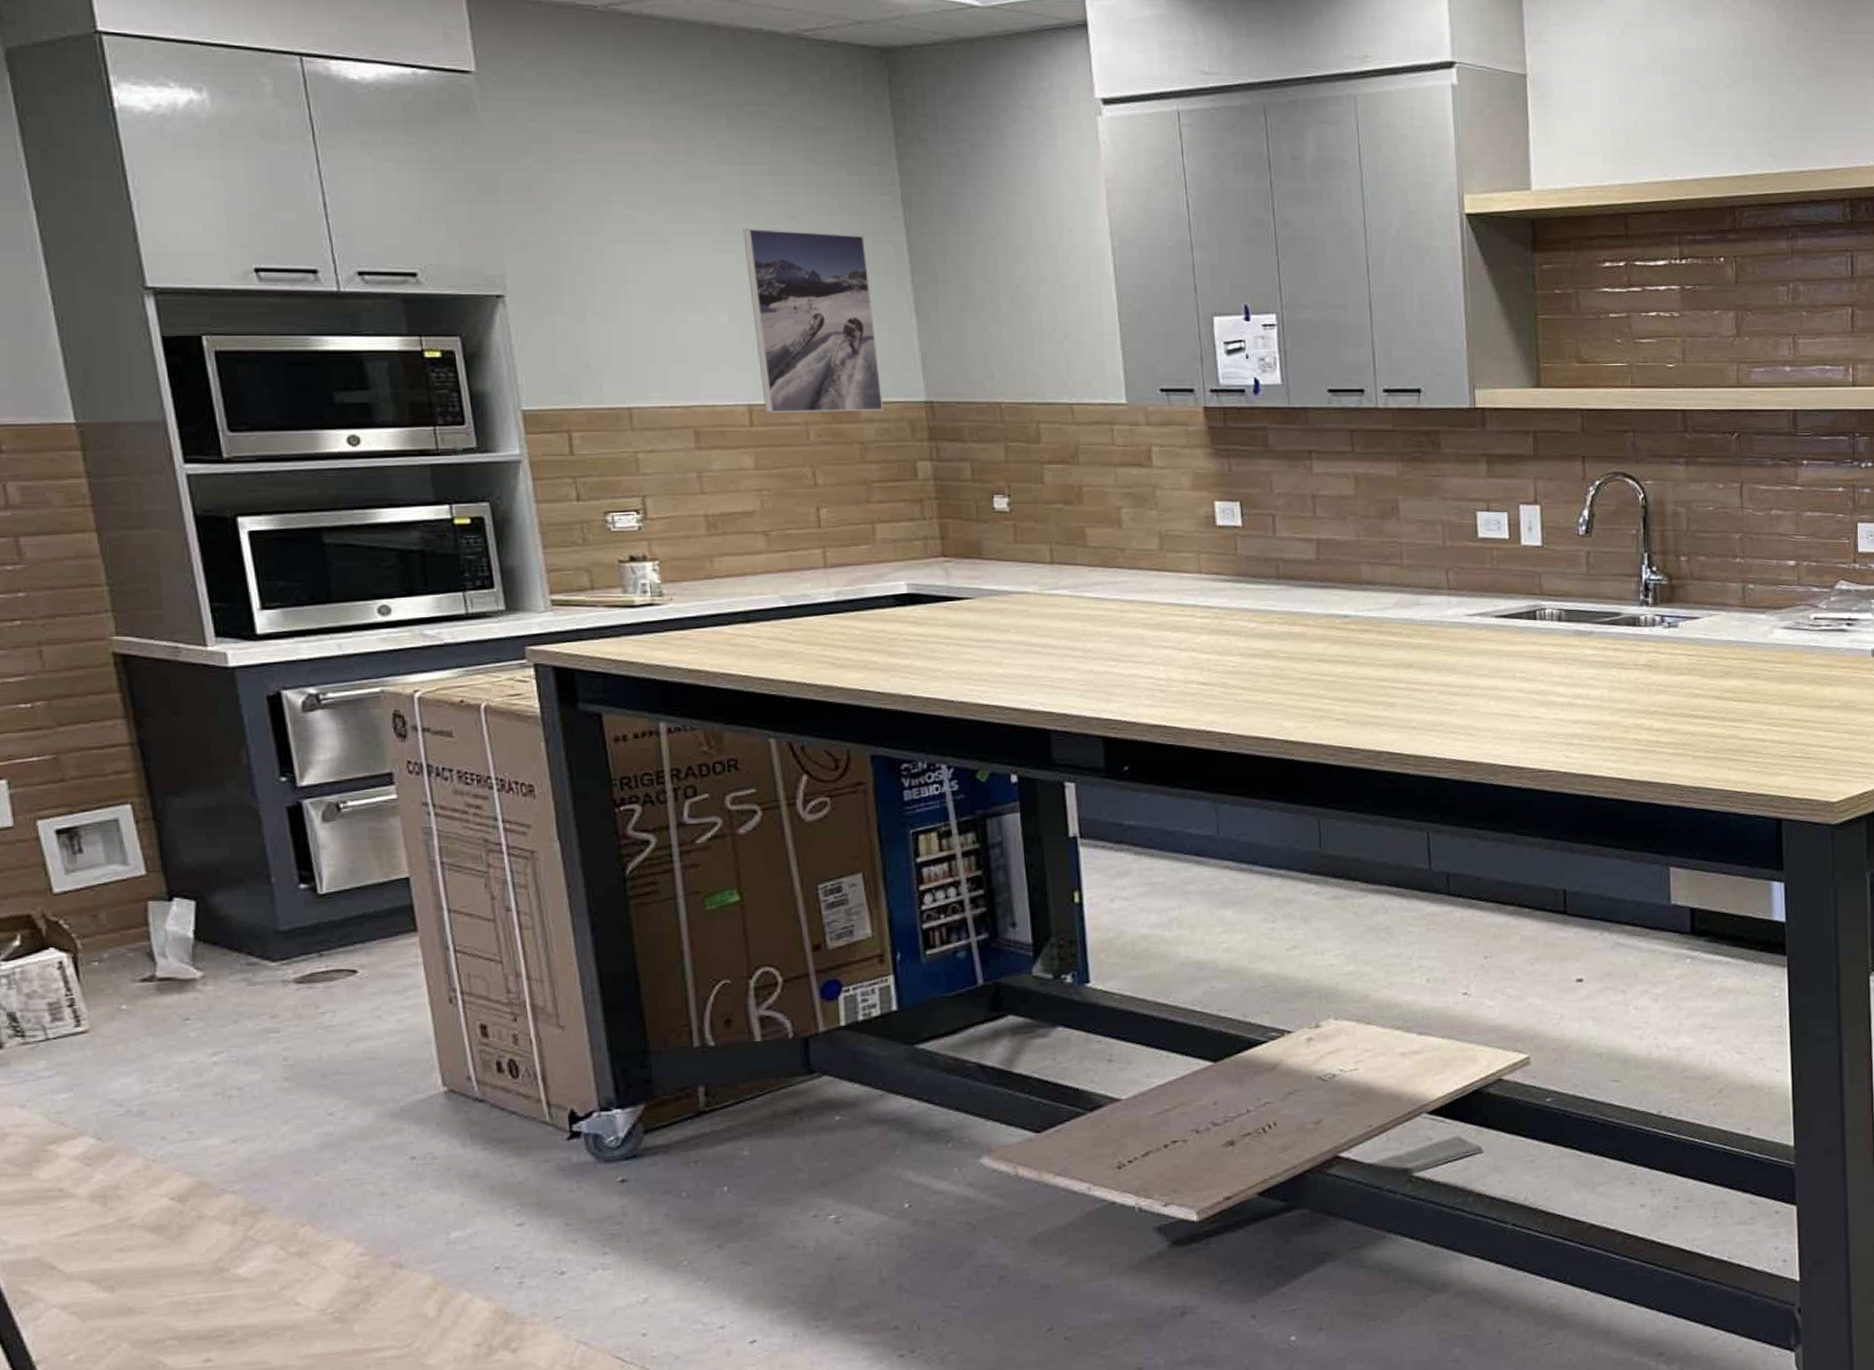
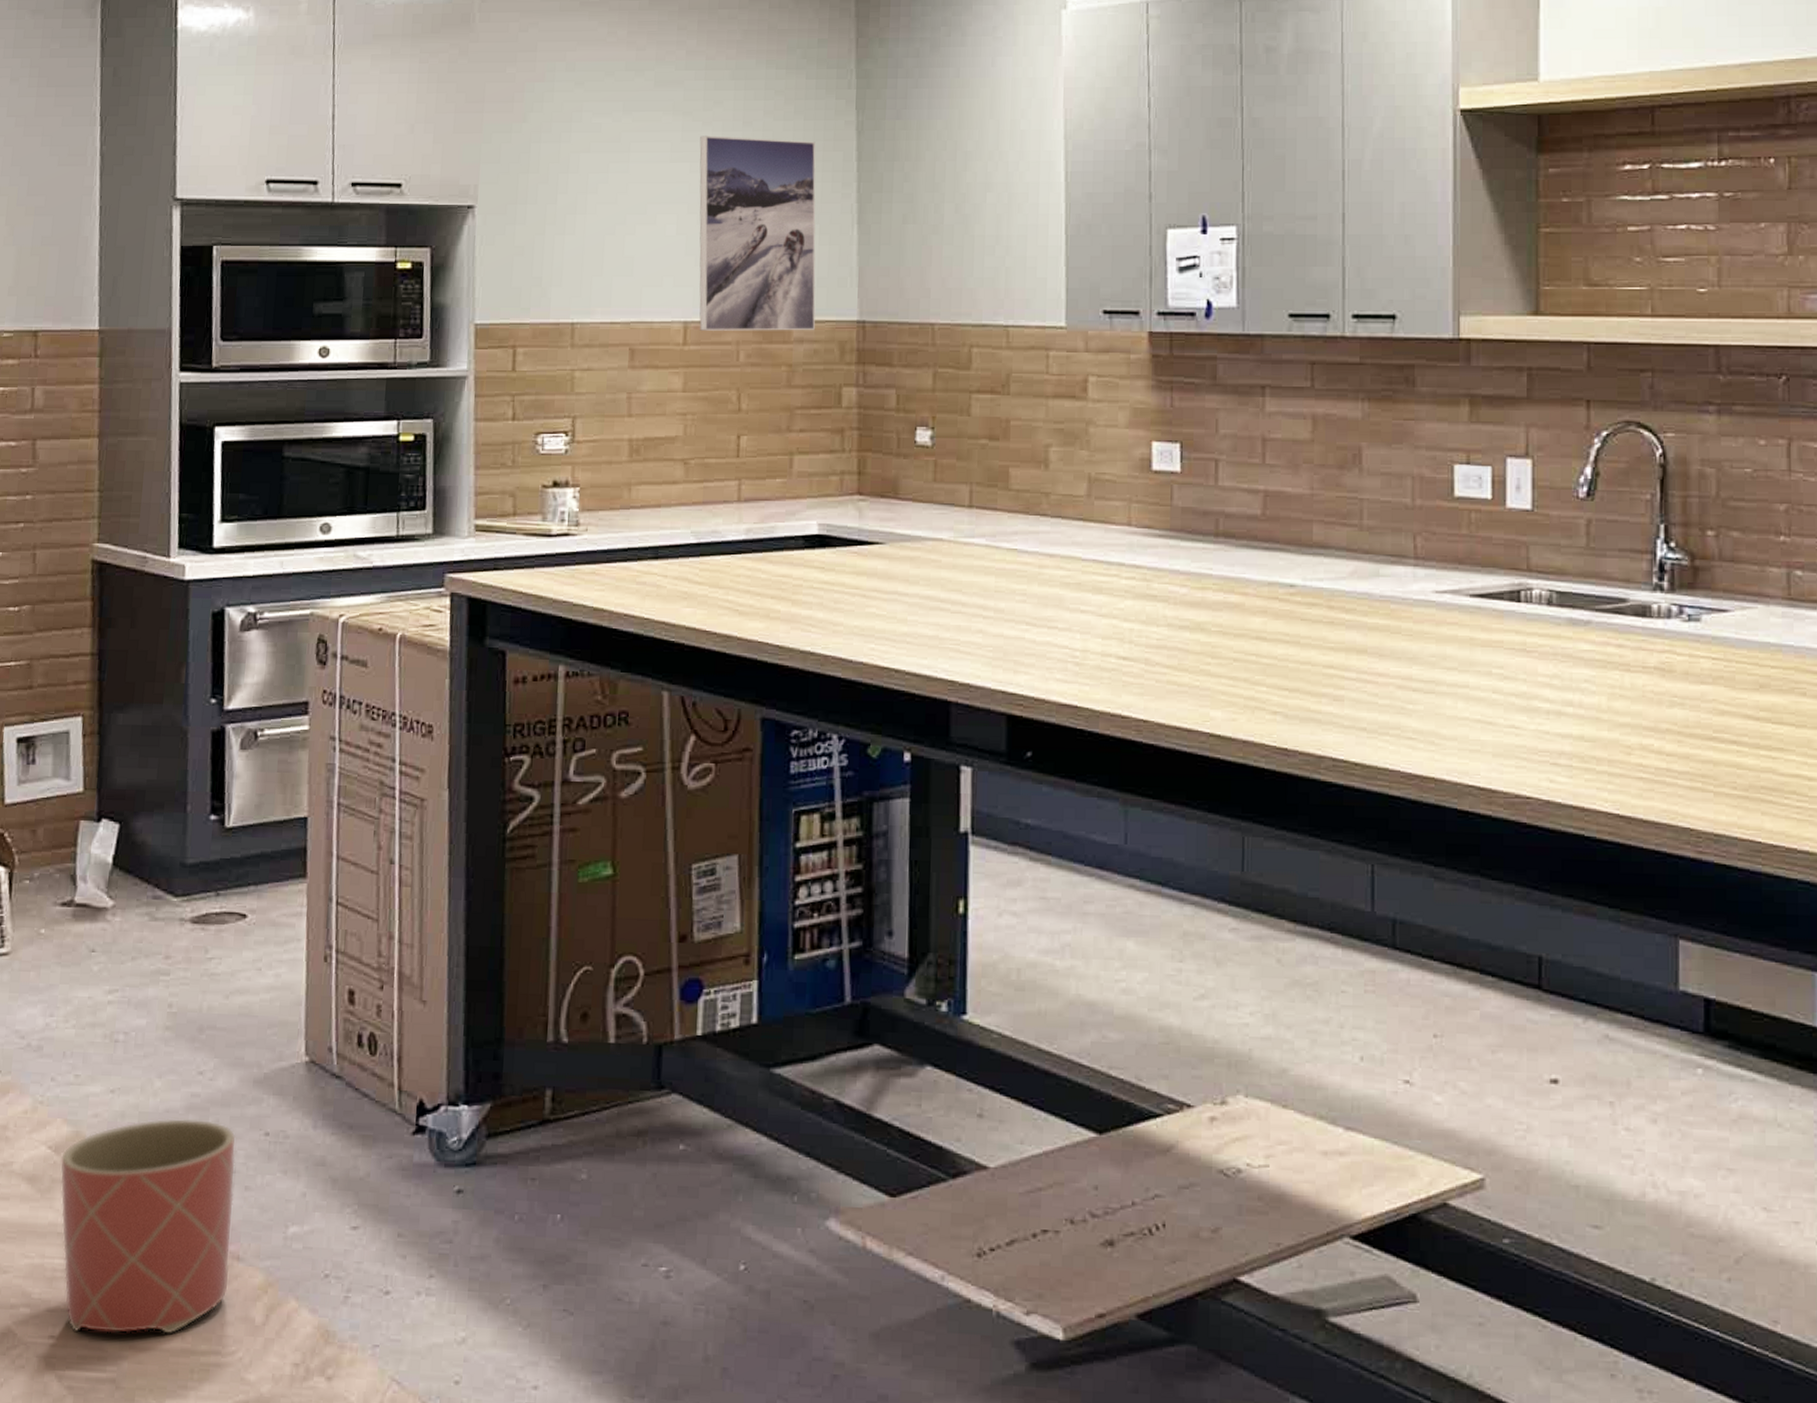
planter: none [187,1154,394,1353] -> present [60,1119,236,1334]

